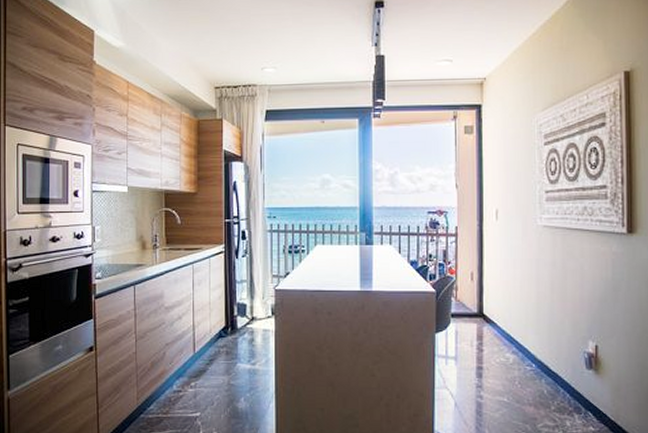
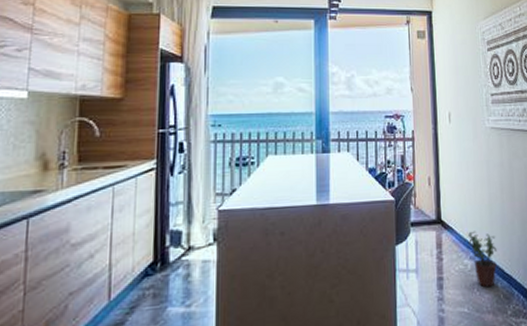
potted plant: none [512,327,543,382] -> present [468,230,497,288]

